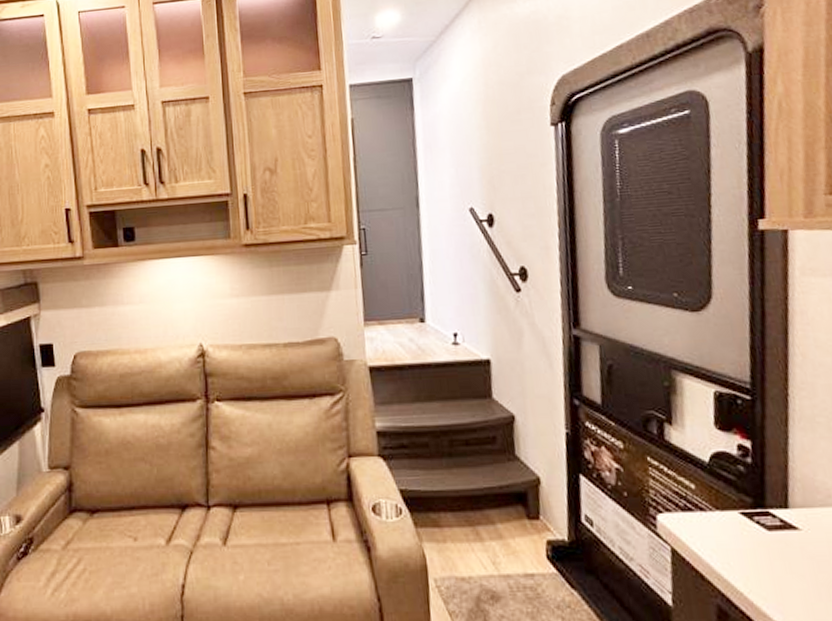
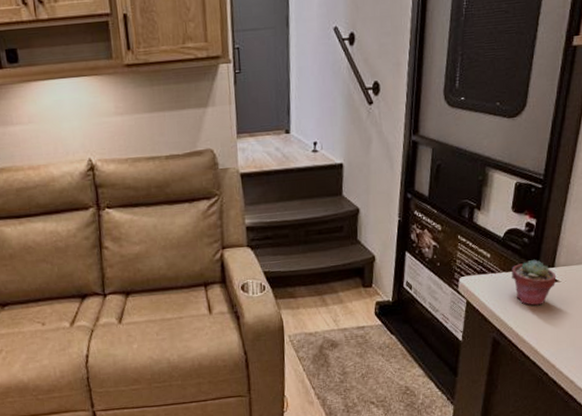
potted succulent: none [727,496,795,563] -> present [512,260,557,306]

